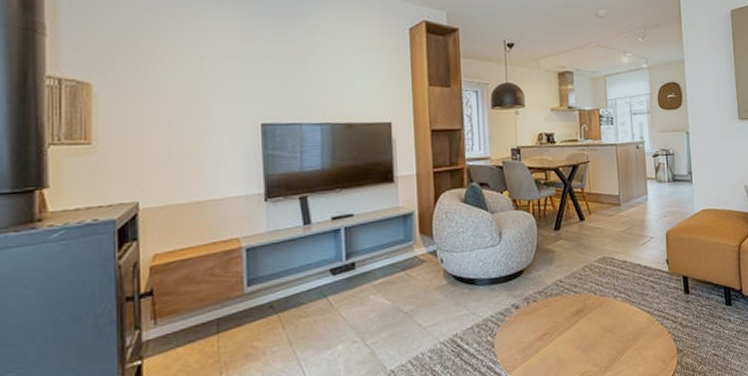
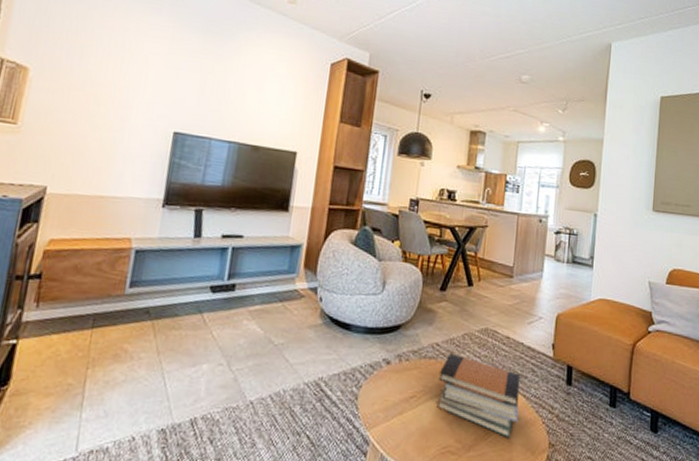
book stack: none [566,286,647,353] -> present [436,353,521,438]

